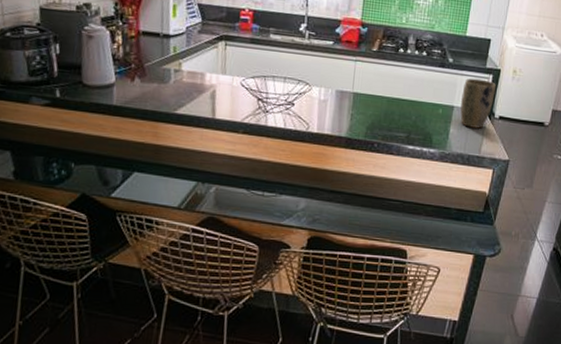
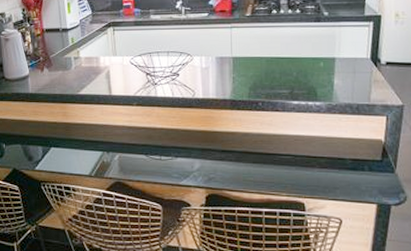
plant pot: present [460,78,496,129] -> none [342,27,379,77]

